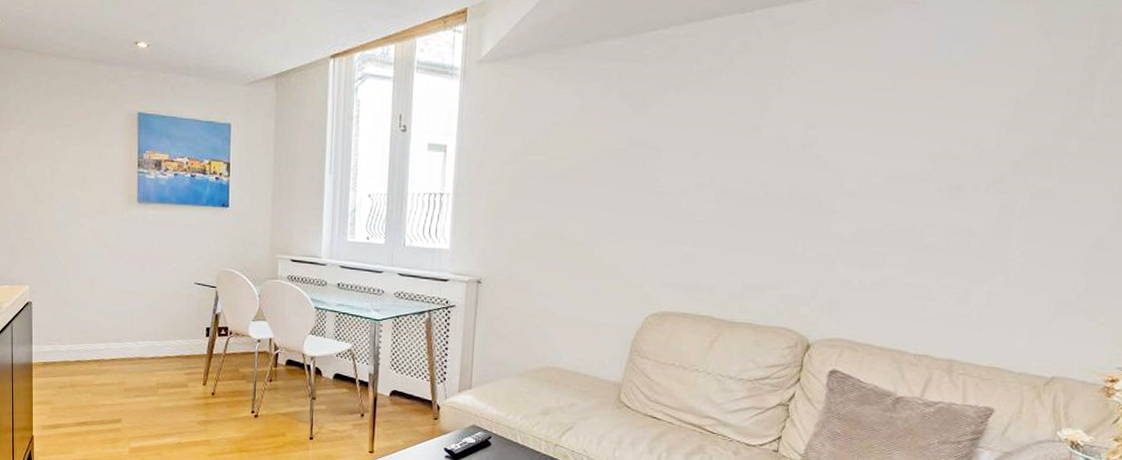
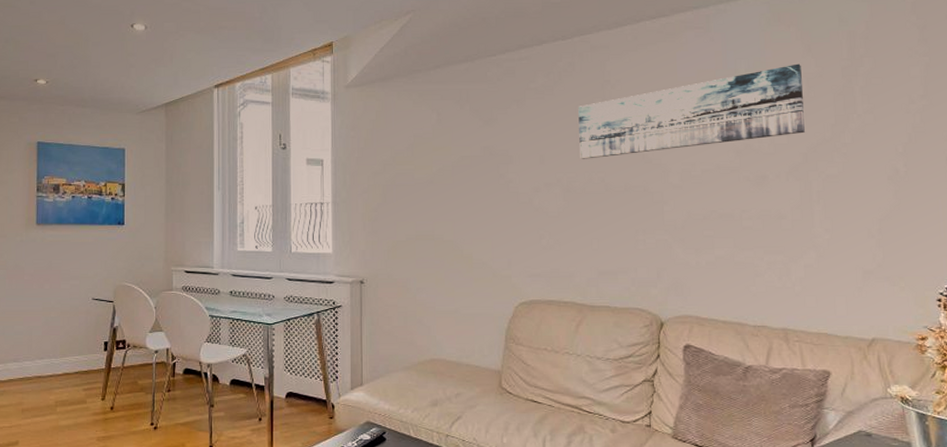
wall art: none [741,51,1033,158] -> present [578,63,805,159]

